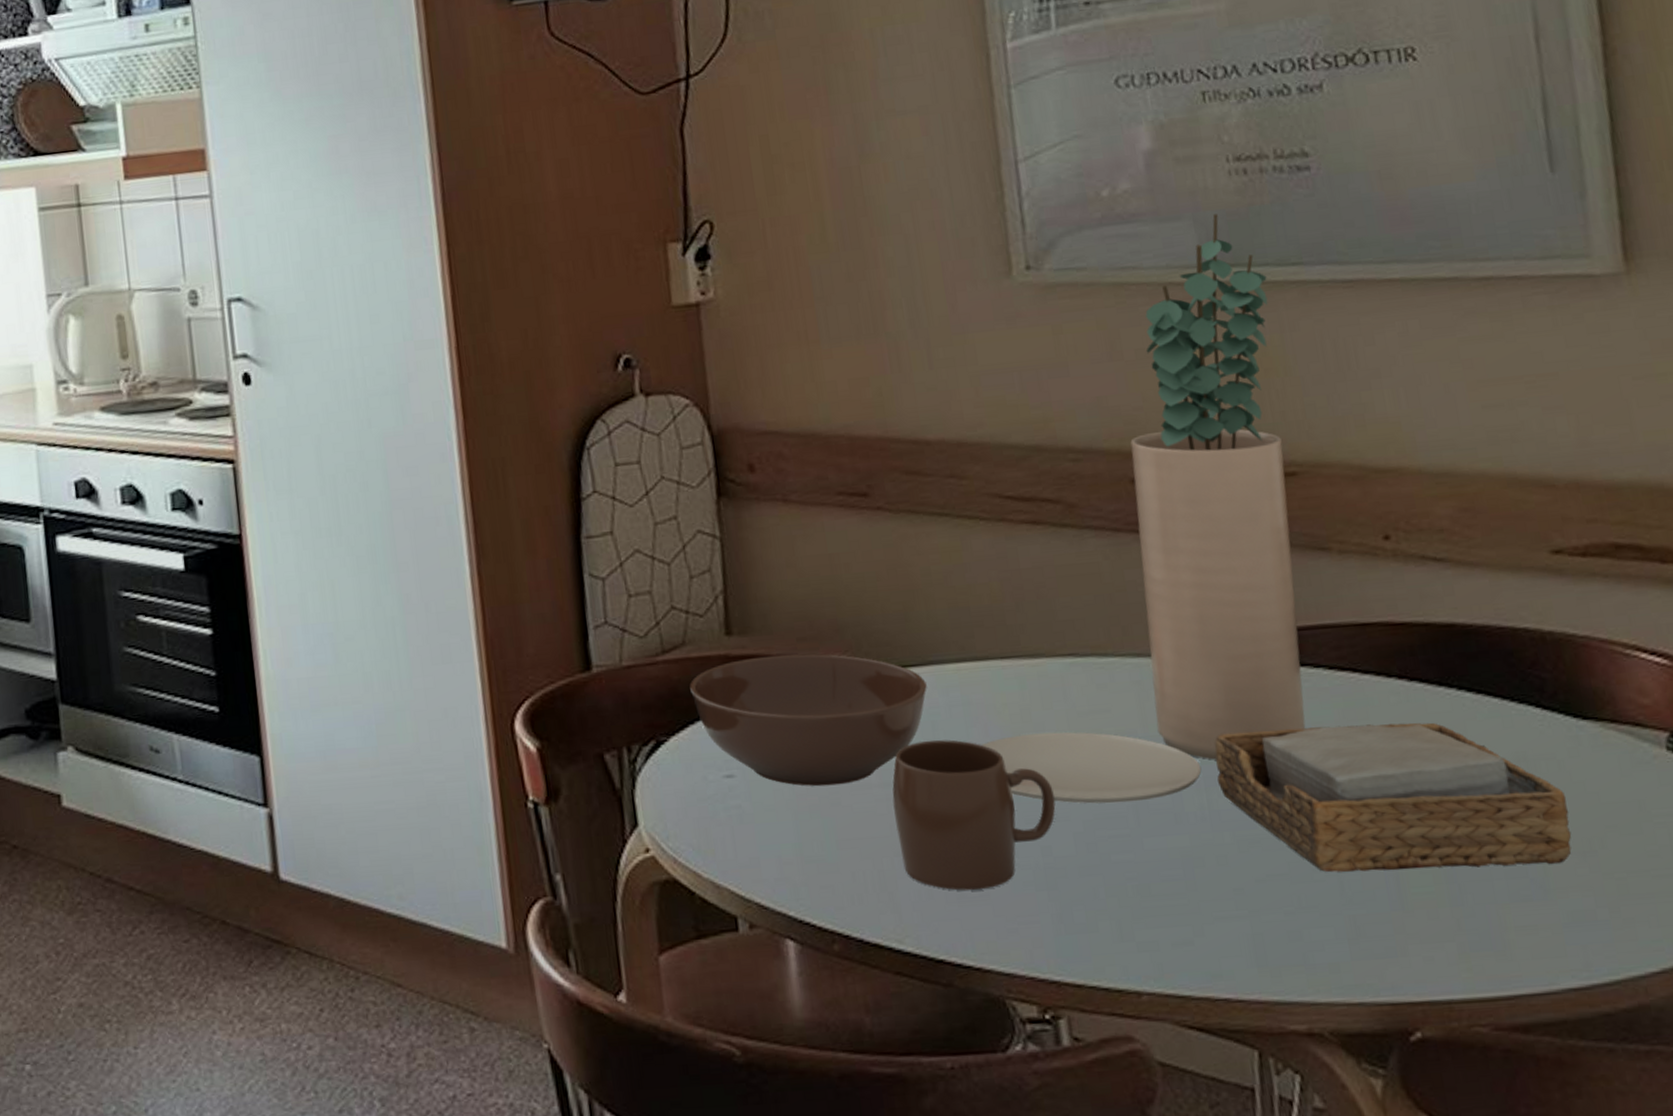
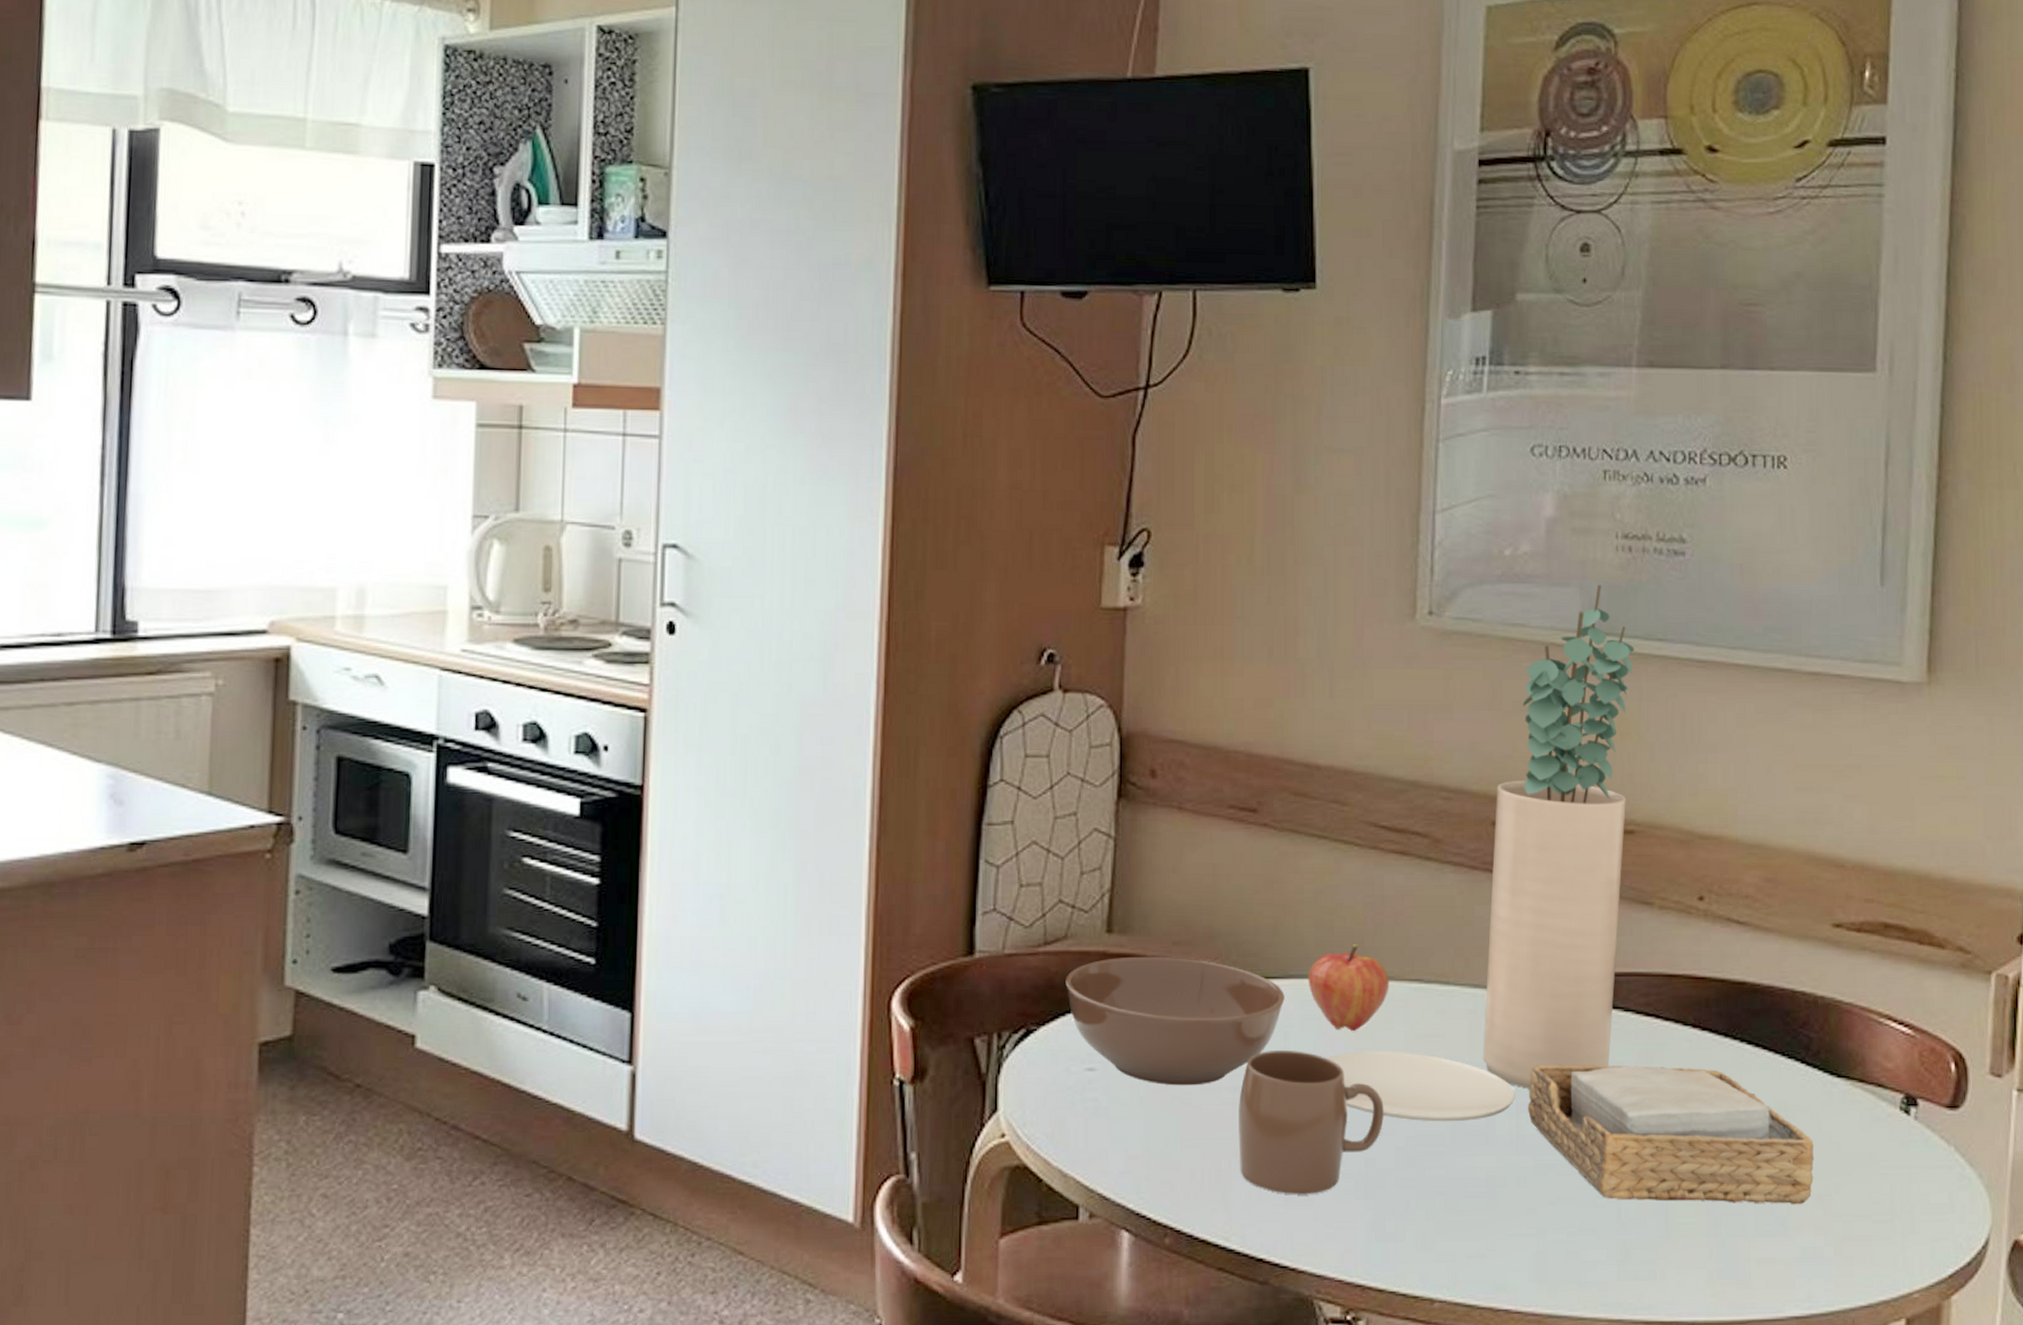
fruit: none [948,623,1041,714] -> present [1308,944,1390,1031]

